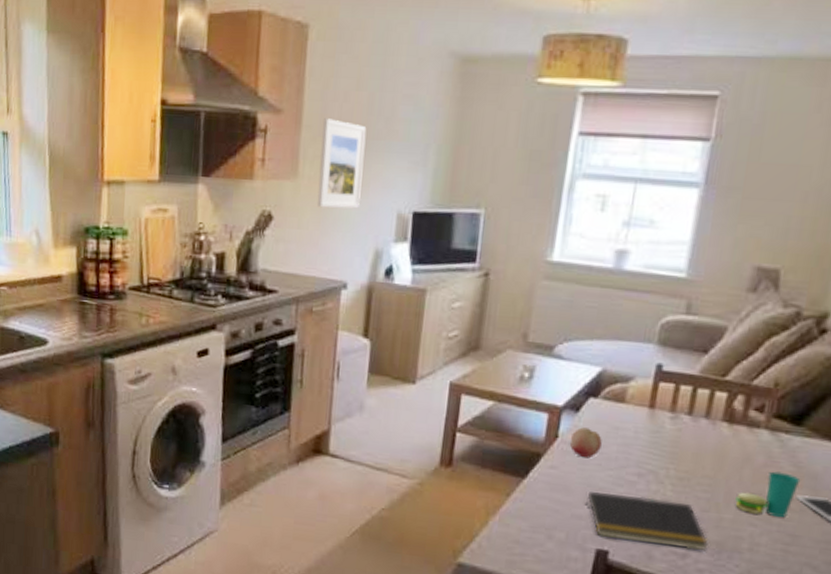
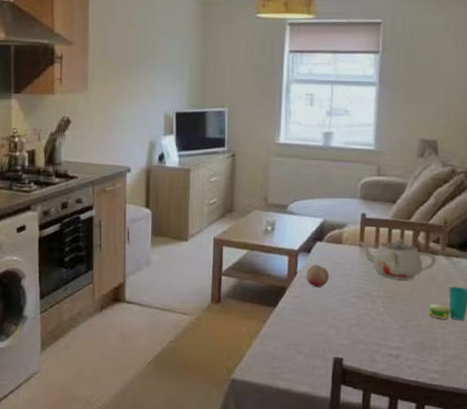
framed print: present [316,118,367,209] -> none [103,47,137,113]
notepad: present [584,490,709,550] -> none [321,312,413,351]
teapot: none [646,400,757,458] -> present [357,238,437,280]

